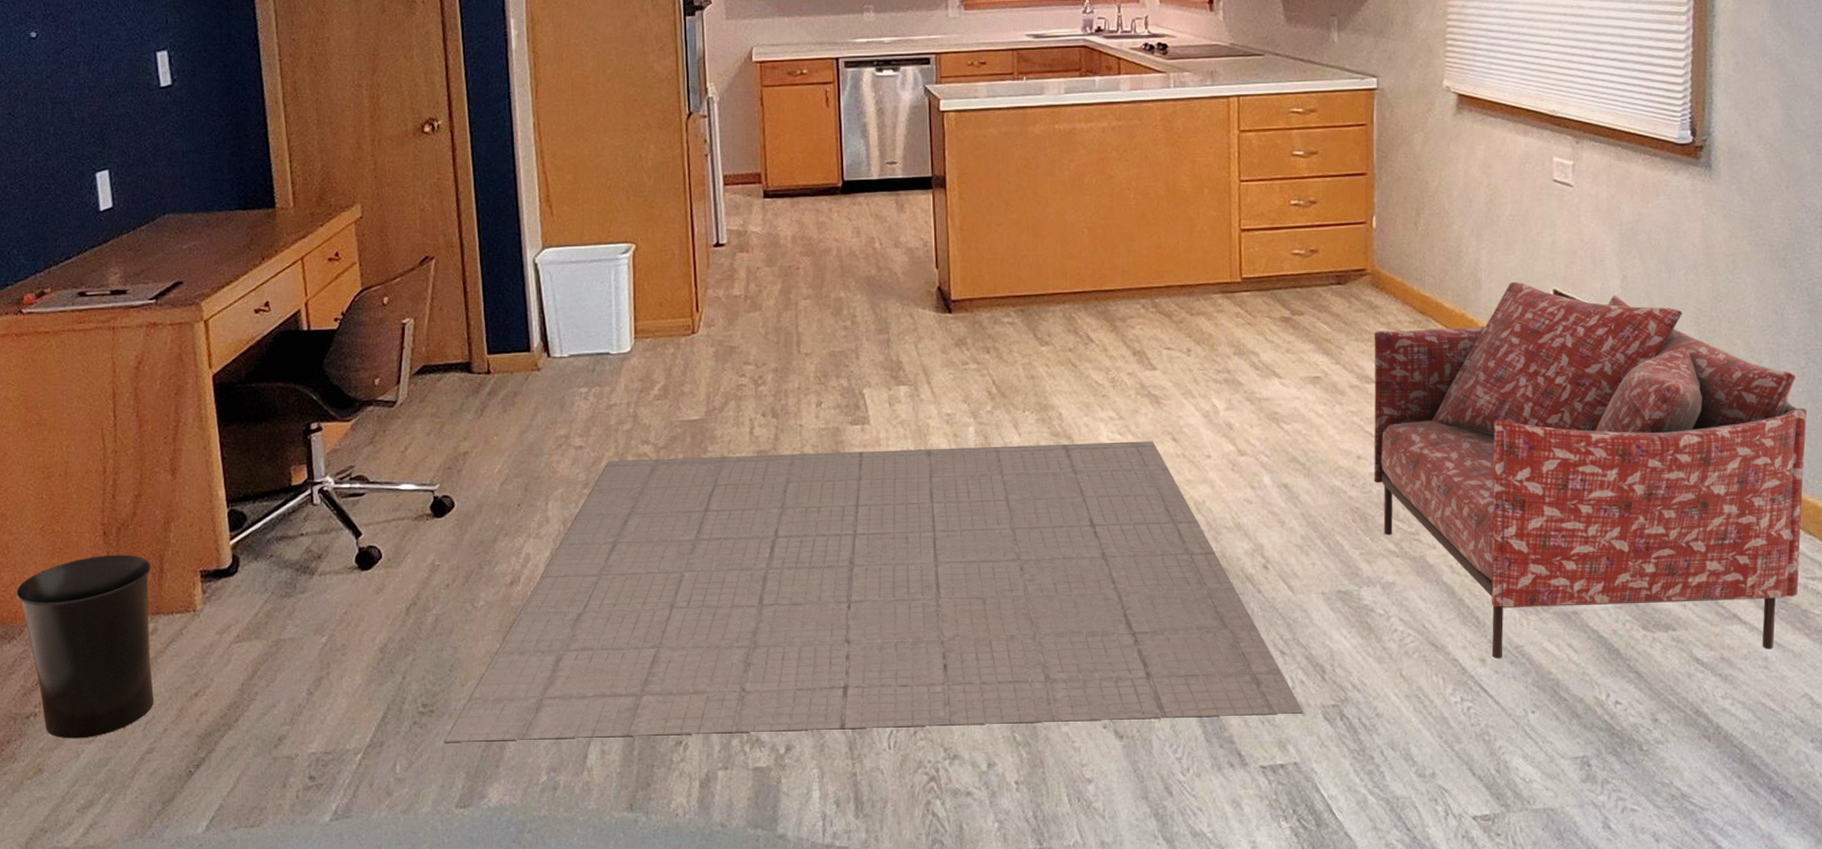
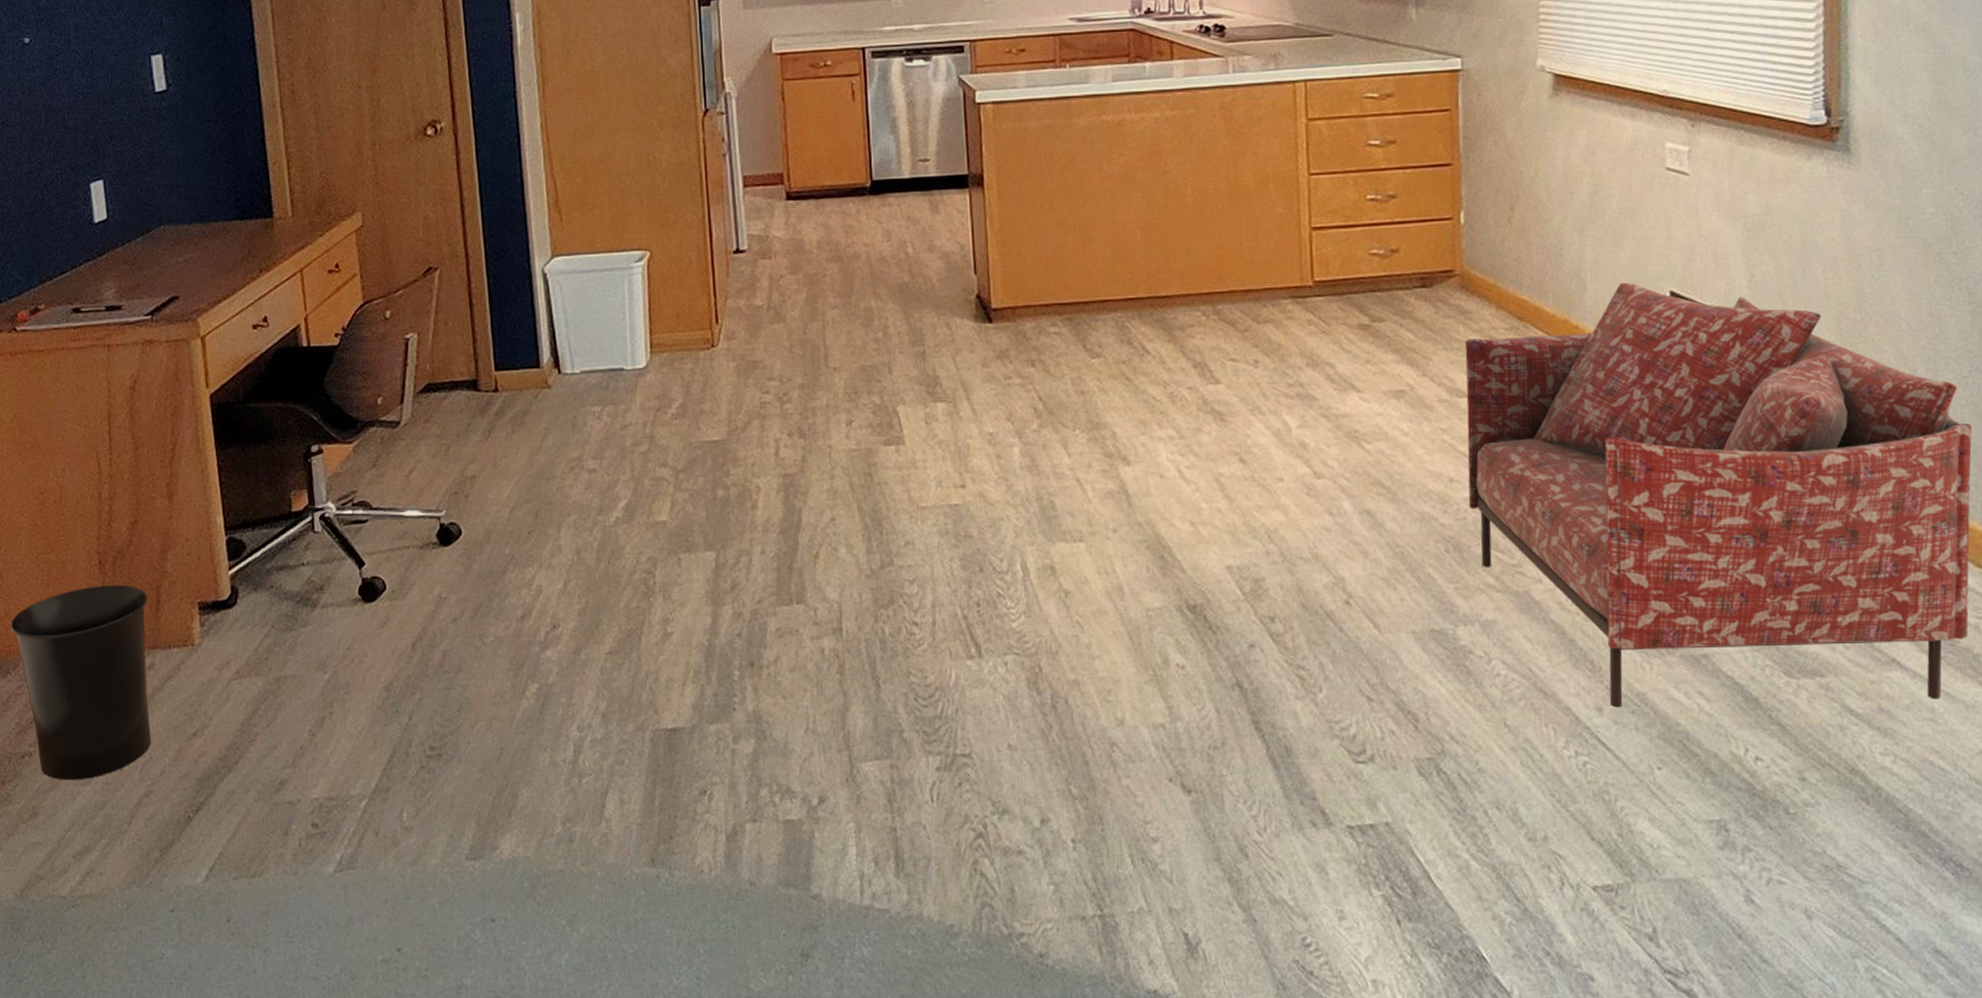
area rug: present [444,441,1304,742] -> none [453,462,1395,789]

